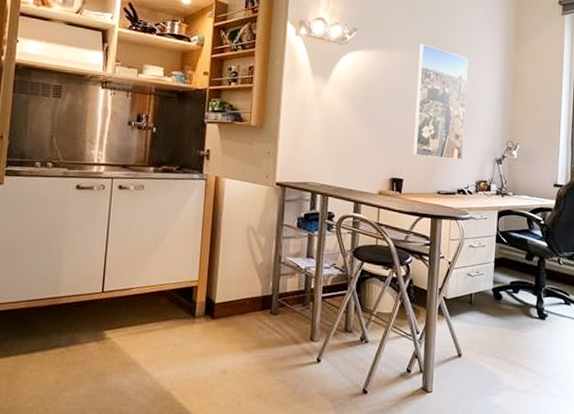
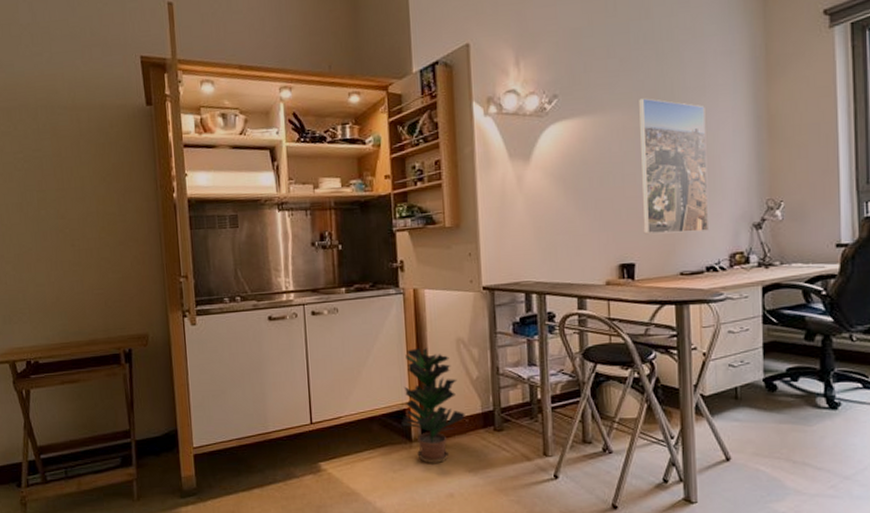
potted plant: none [187,231,247,341] -> present [401,348,465,464]

